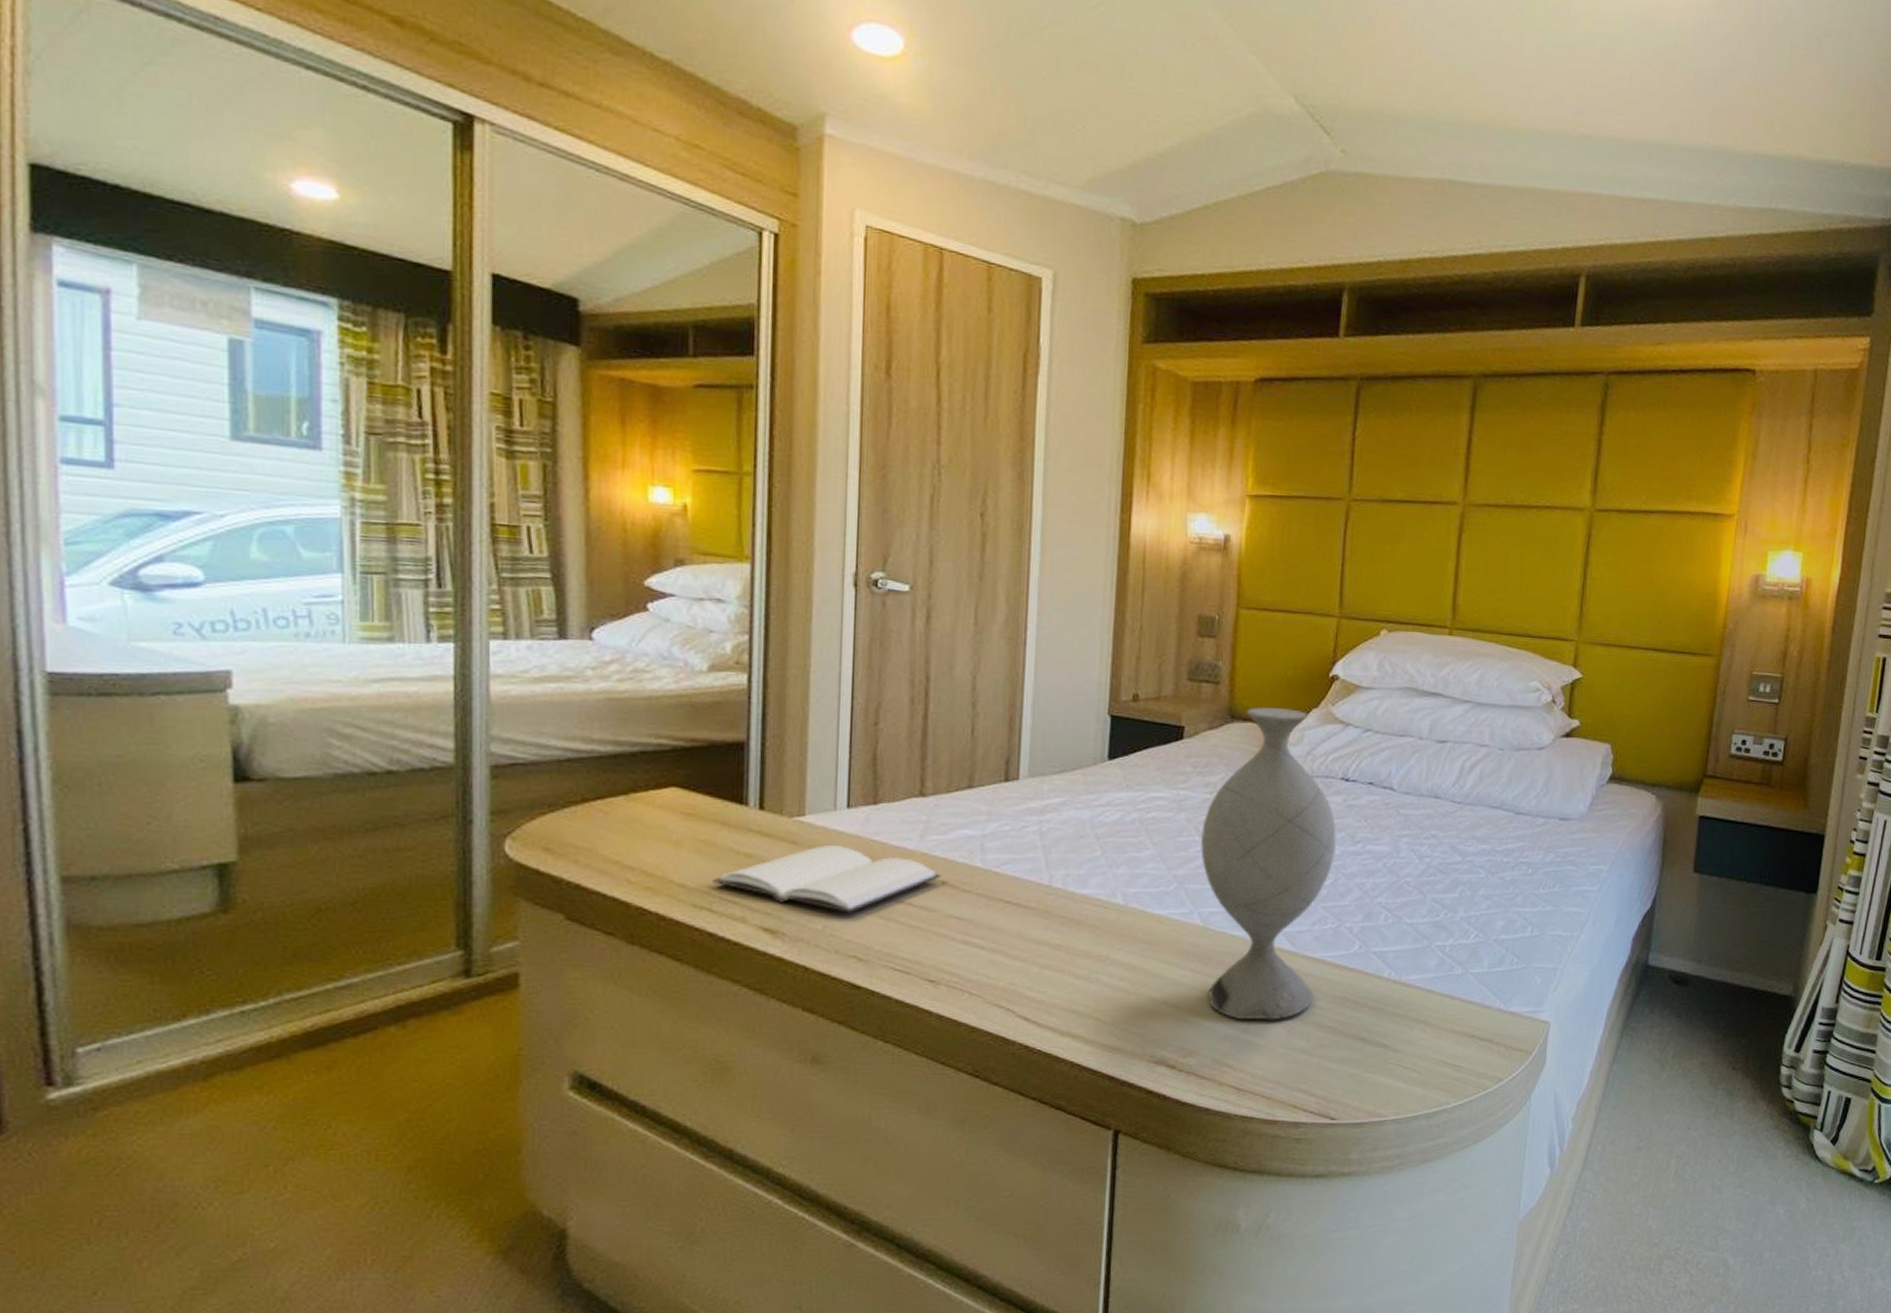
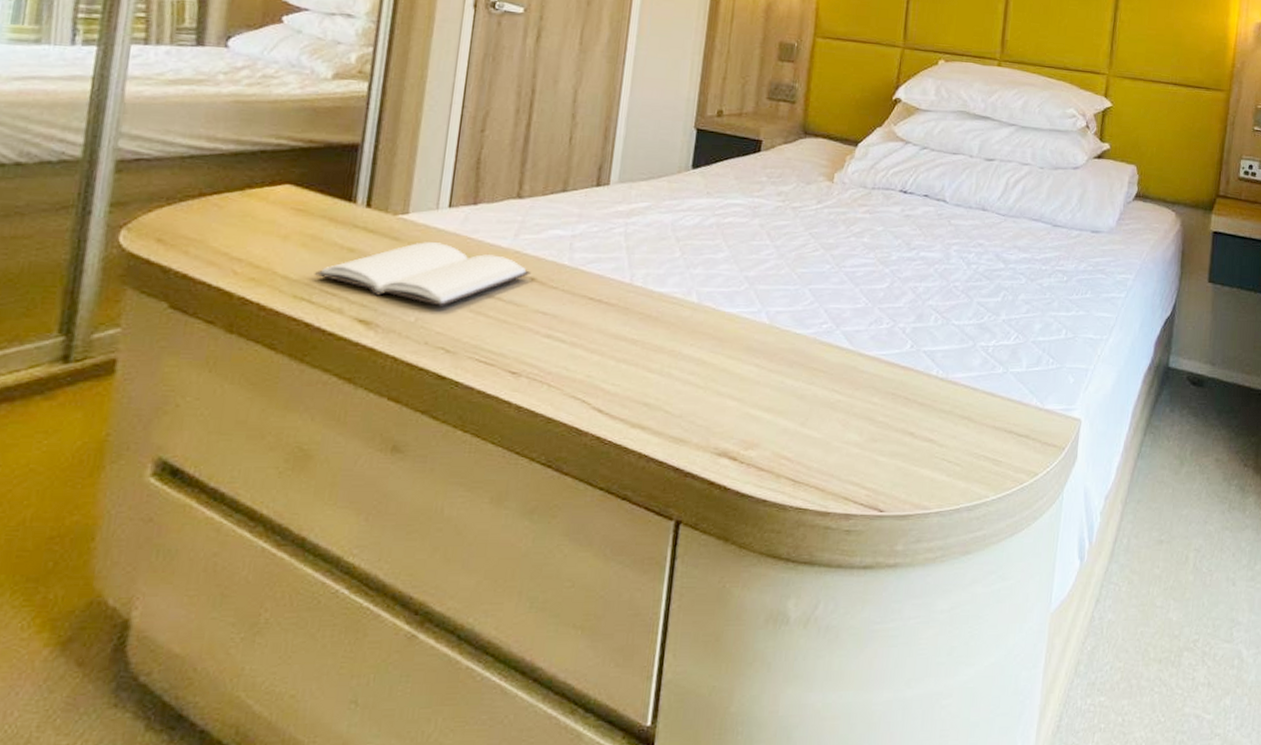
decorative vase: present [1200,707,1337,1020] -> none [770,125,894,415]

